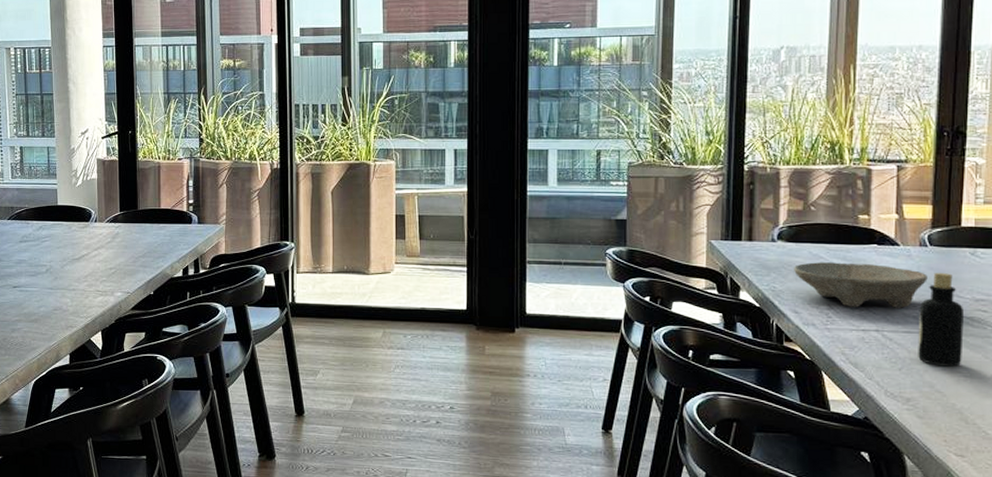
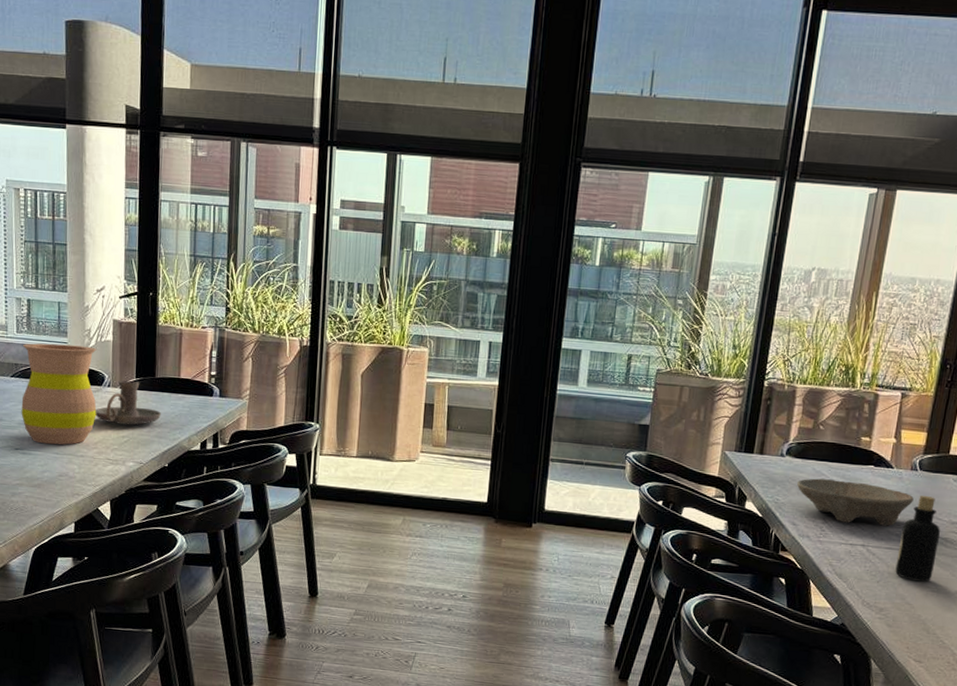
vase: none [17,186,85,281] -> present [21,343,97,445]
candle holder: none [84,215,144,257] -> present [95,380,161,426]

